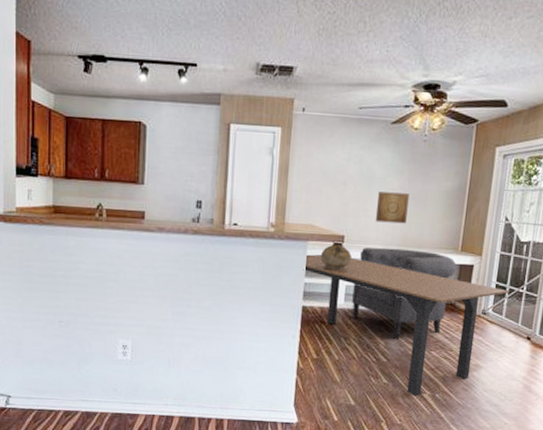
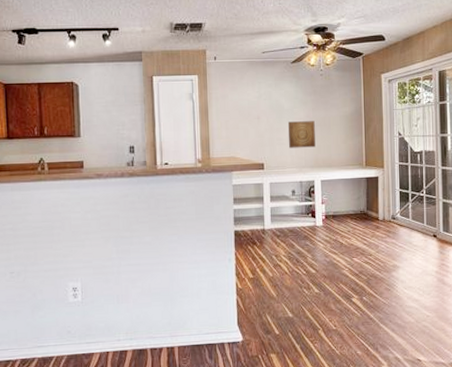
dining table: present [303,254,509,397] -> none [231,182,412,302]
ceramic jug: present [321,240,352,272] -> none [245,168,273,196]
chair: present [352,247,457,340] -> none [277,169,364,252]

